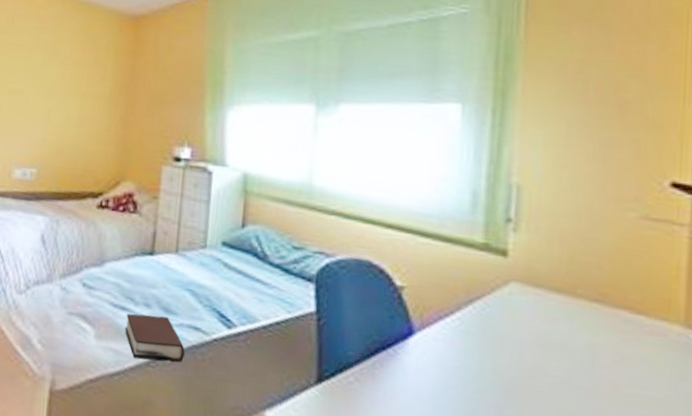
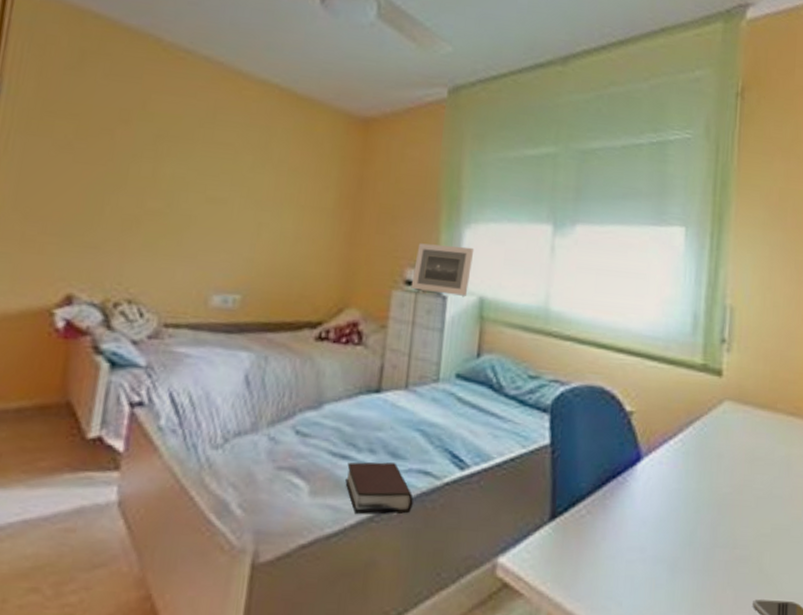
picture frame: none [179,124,238,172] -> present [411,243,475,296]

